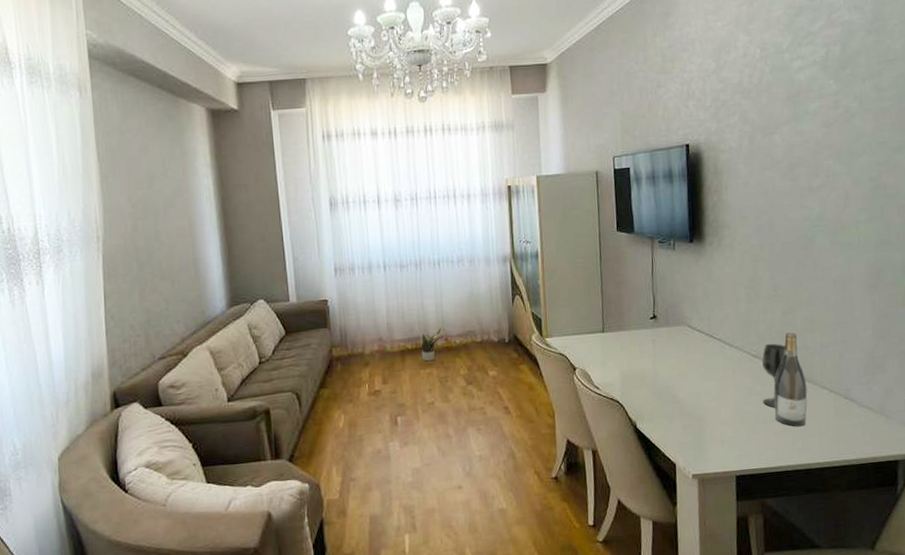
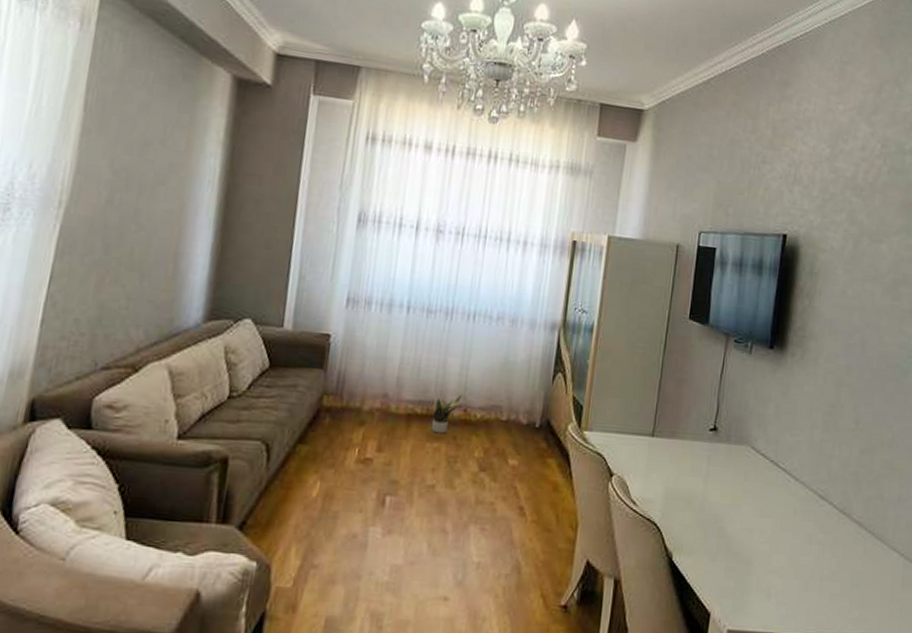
wine glass: present [761,343,786,408] -> none [823,485,859,564]
wine bottle: present [774,332,808,427] -> none [833,475,876,592]

